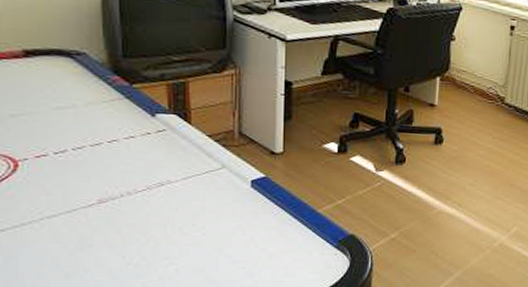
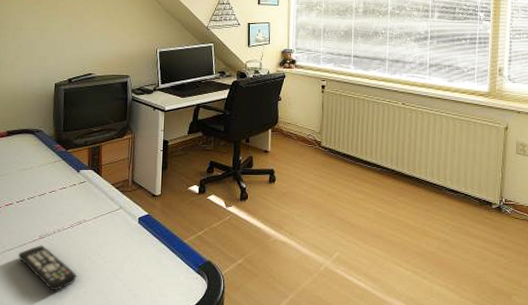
remote control: none [66,211,163,270] -> present [18,245,77,291]

